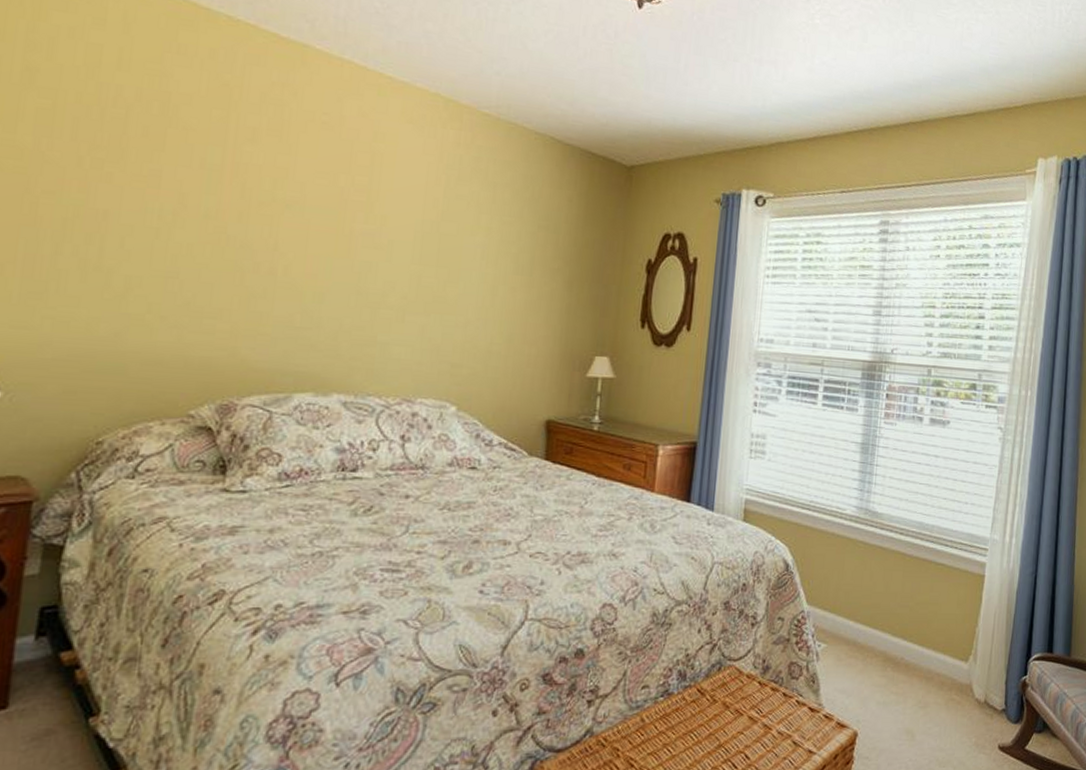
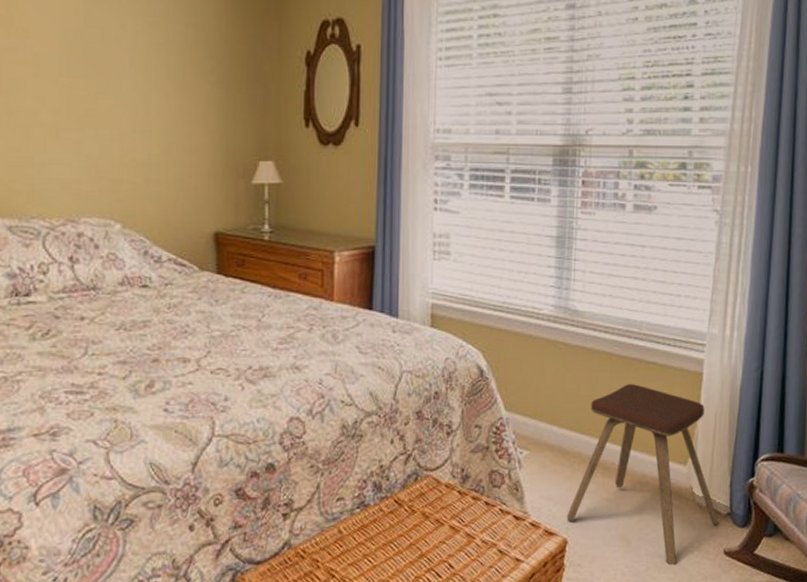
music stool: none [857,583,995,760] -> present [566,384,720,566]

